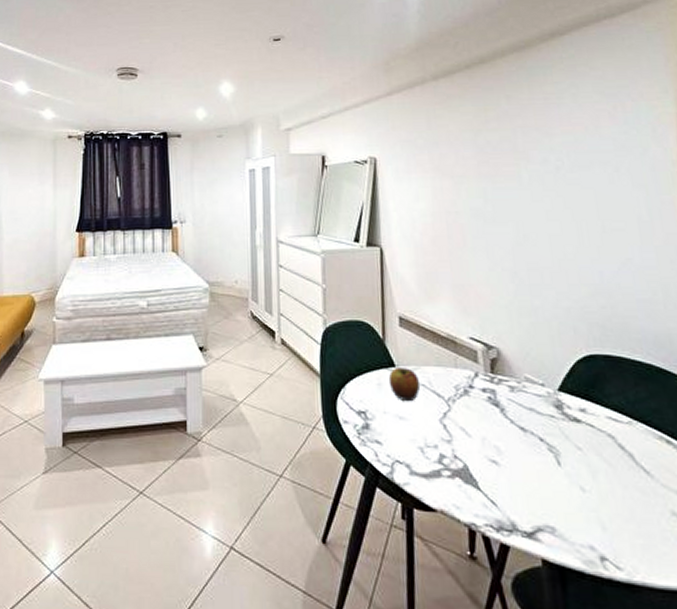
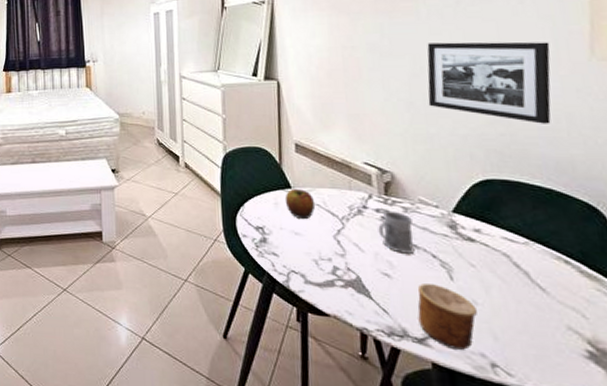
mug: none [485,390,522,437] -> present [378,210,415,254]
cup: none [526,470,585,543] -> present [417,284,477,350]
picture frame: none [529,209,648,296] -> present [427,41,551,124]

